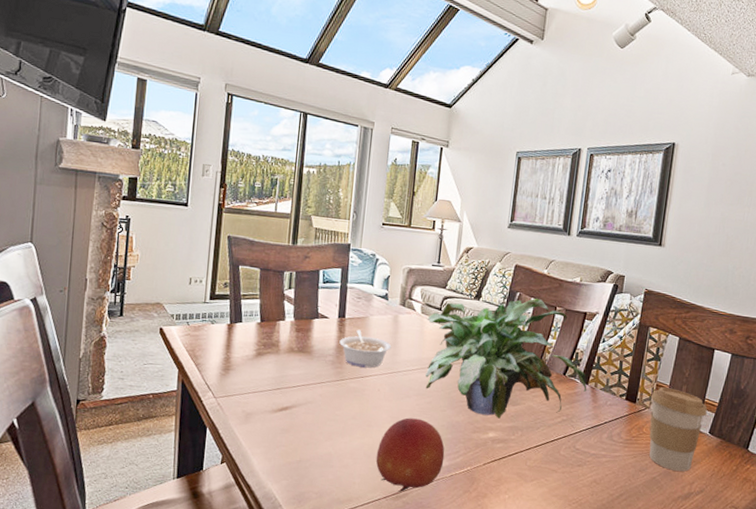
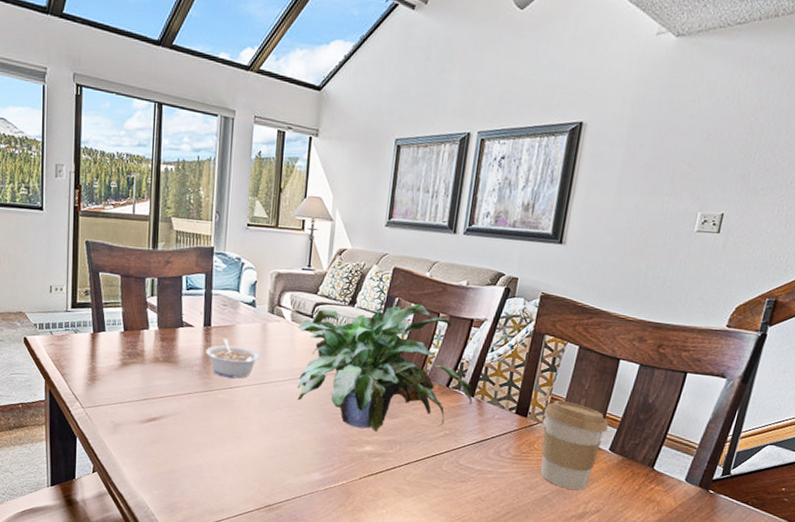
fruit: present [375,418,445,493] -> none [247,430,319,505]

